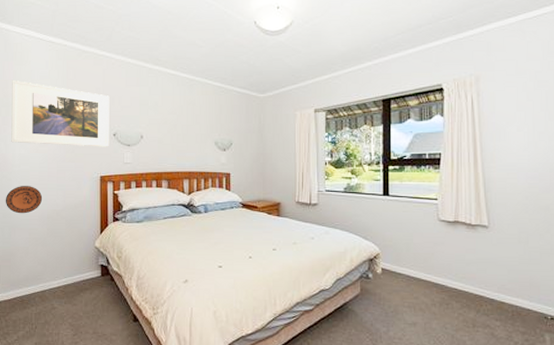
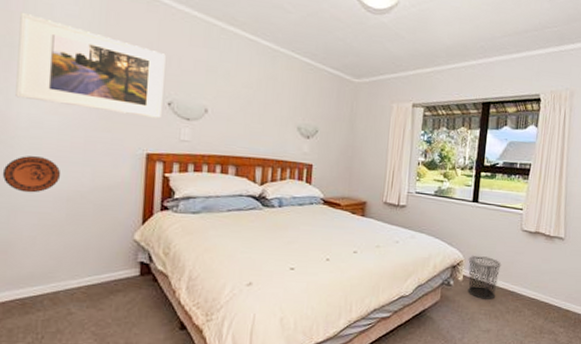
waste bin: none [385,247,421,293] -> present [467,255,502,300]

